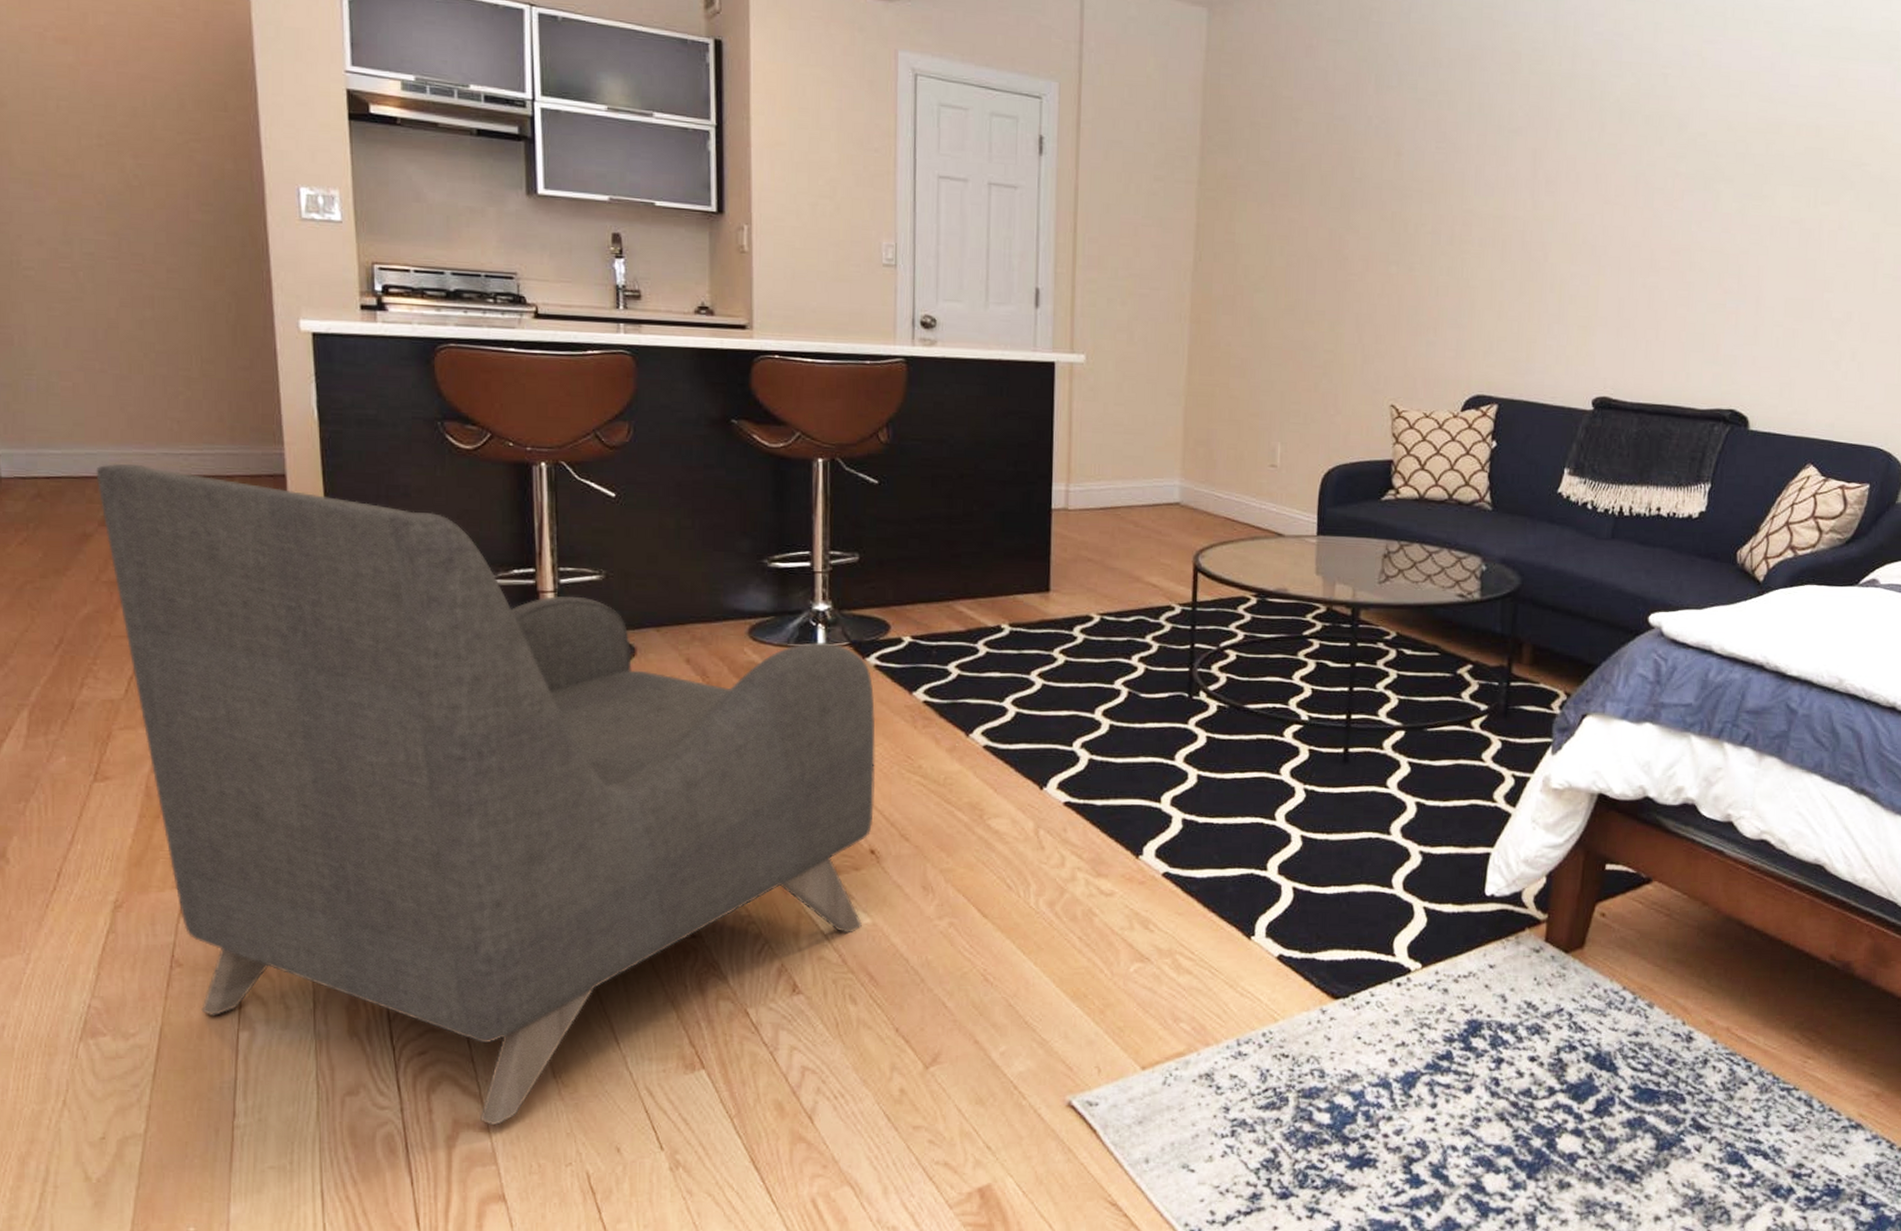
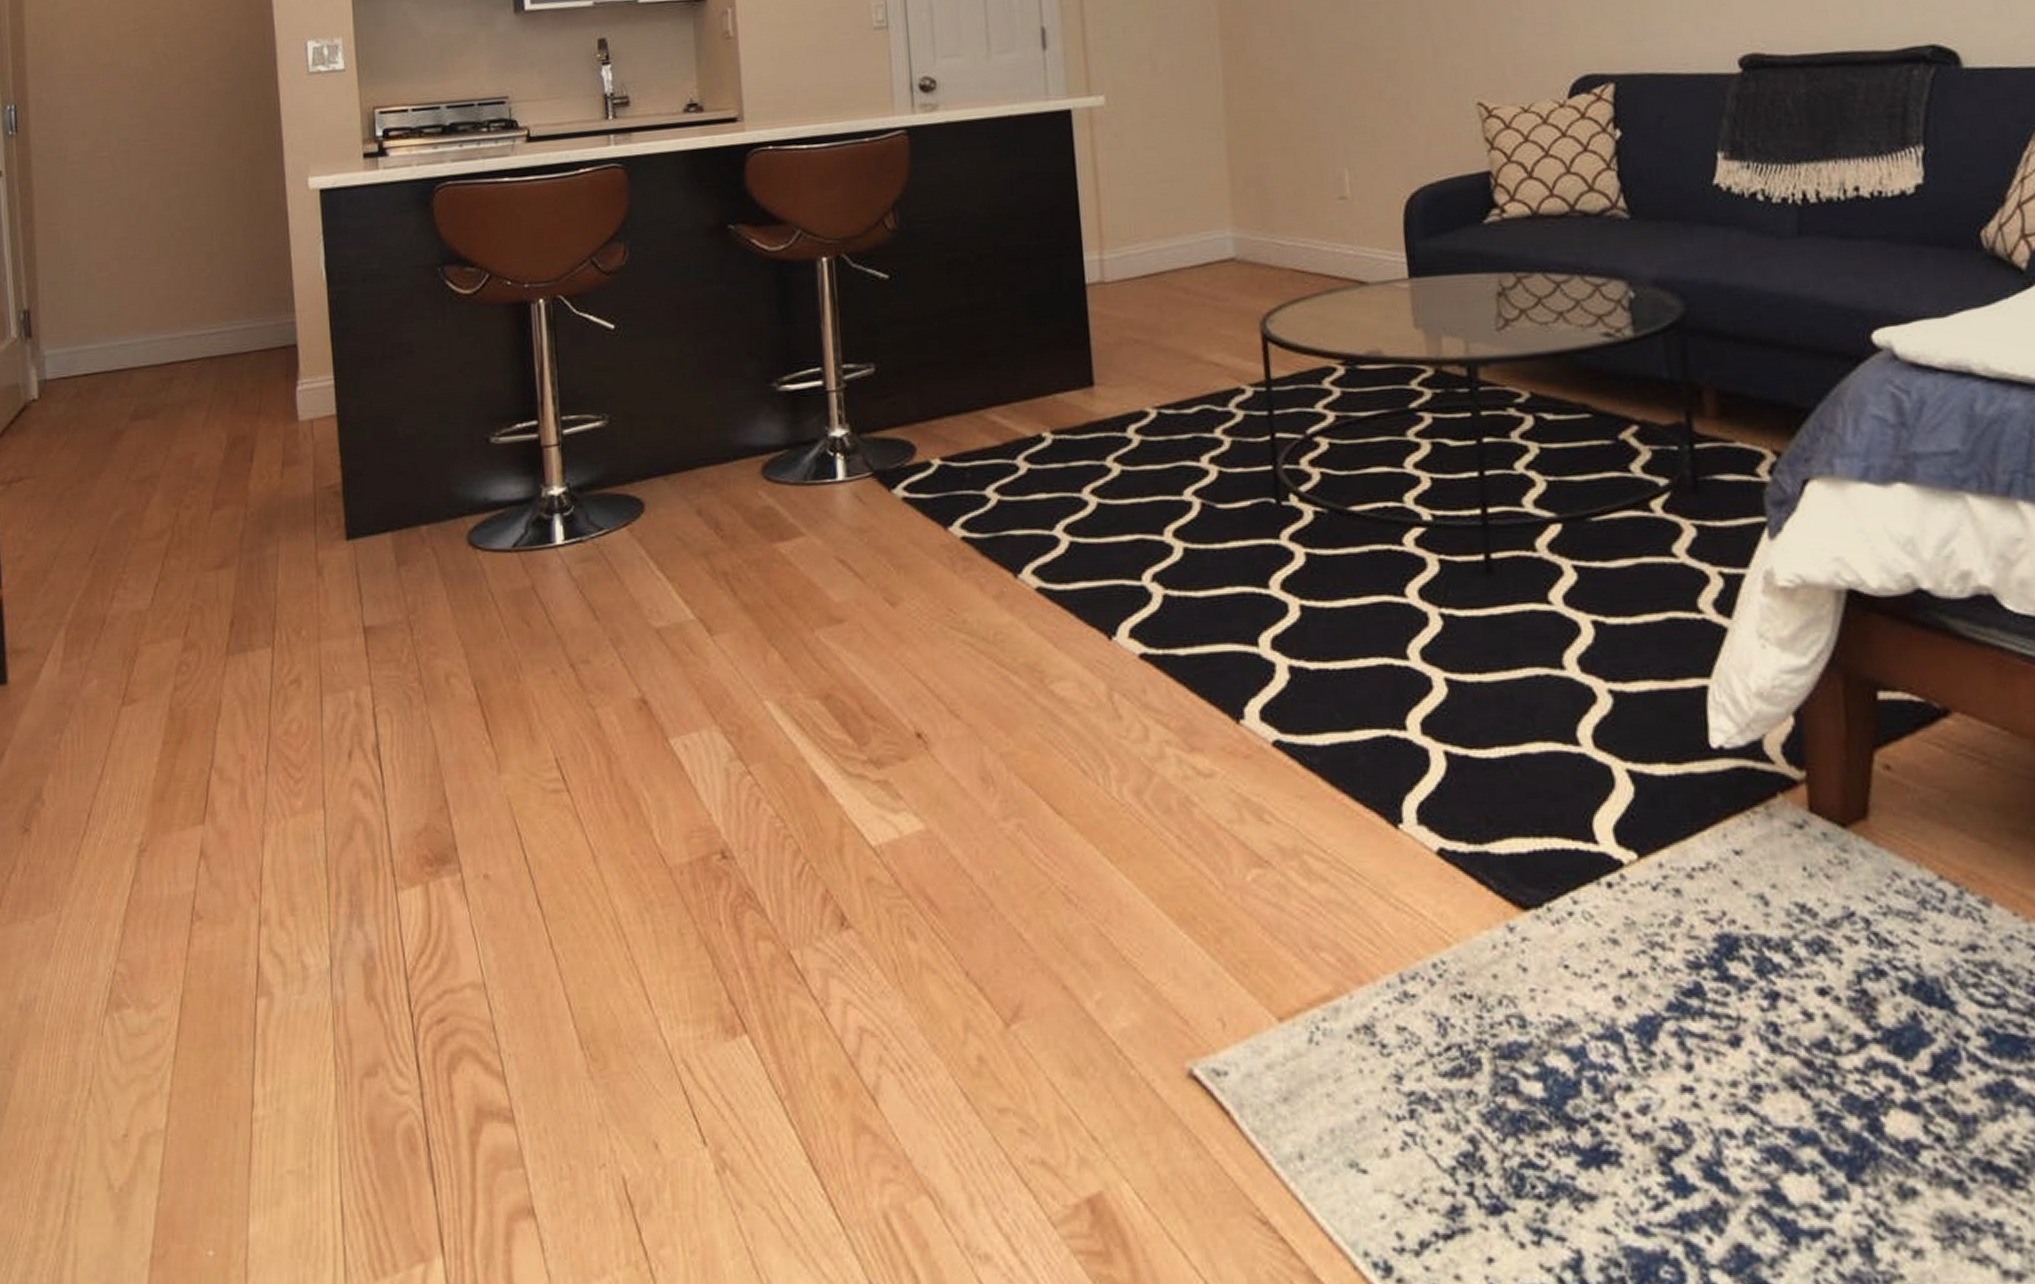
armchair: present [96,463,876,1125] -> none [128,351,917,1113]

